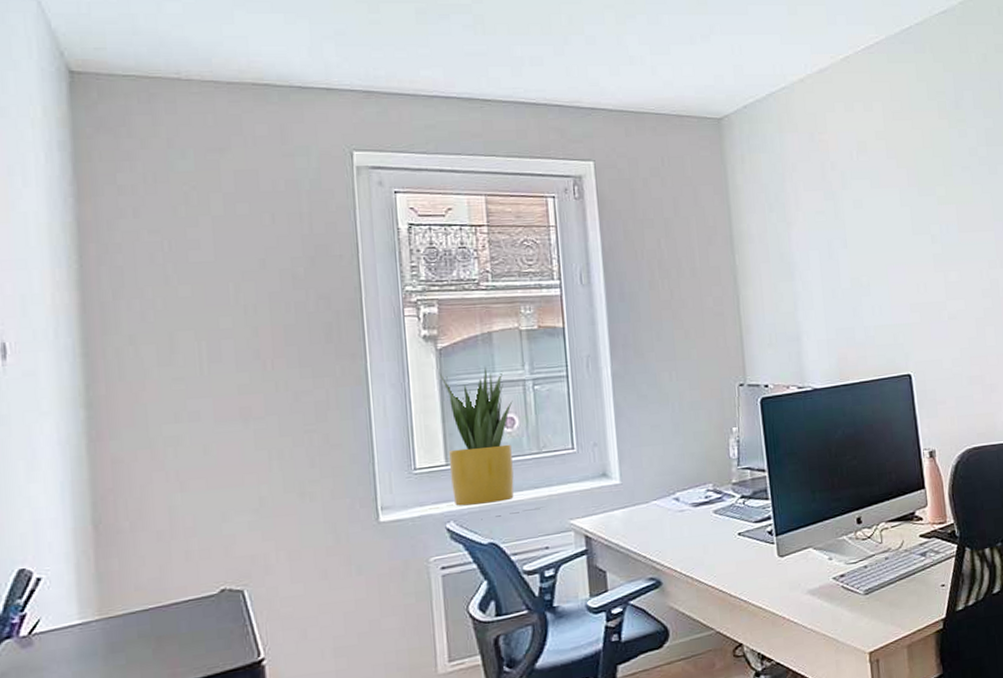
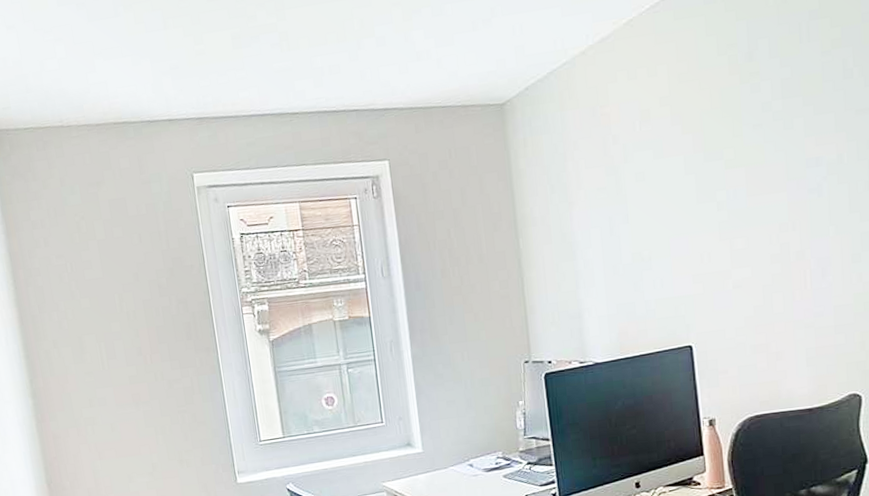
planter: present [438,367,514,506] -> none [272,354,337,471]

